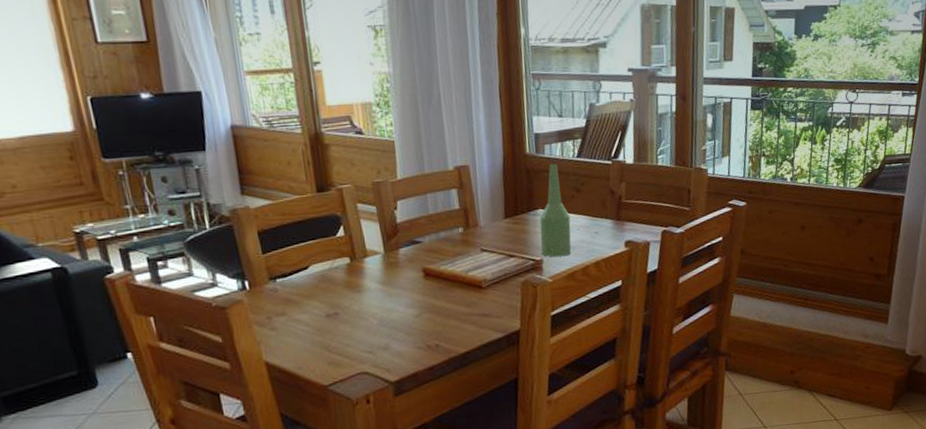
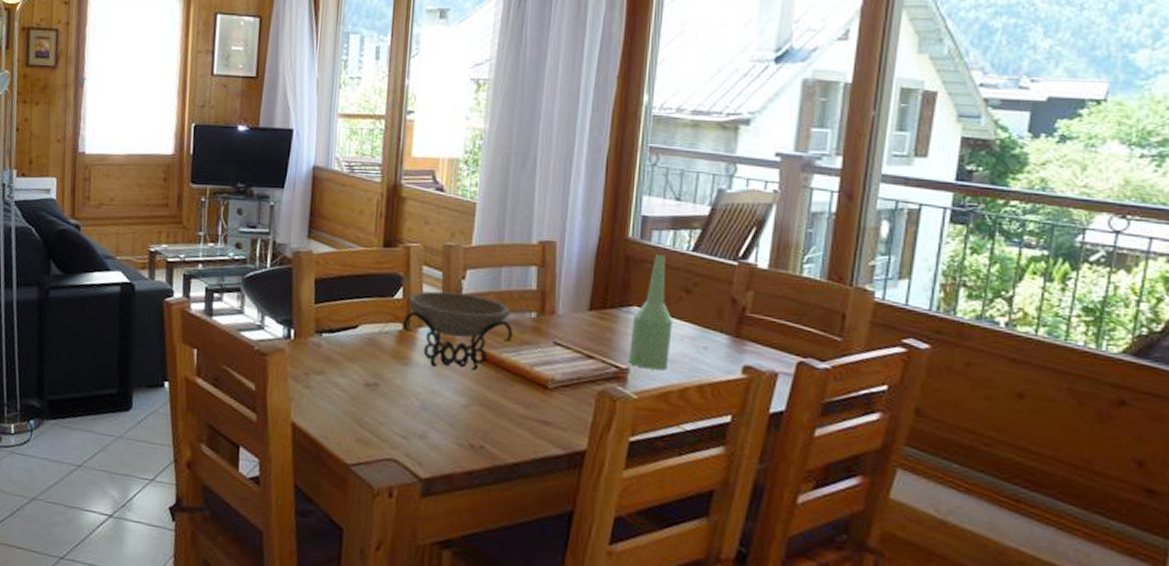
decorative bowl: none [349,221,447,289] -> present [403,291,513,371]

